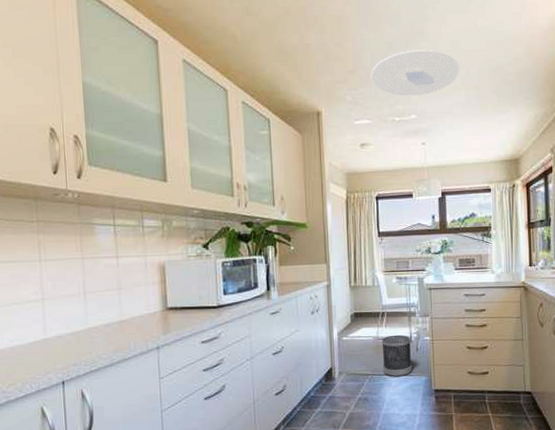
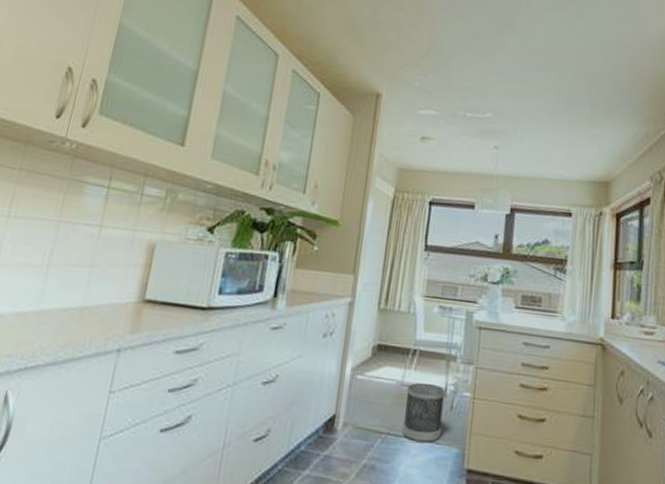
ceiling light: present [370,49,460,97] -> none [445,42,550,93]

